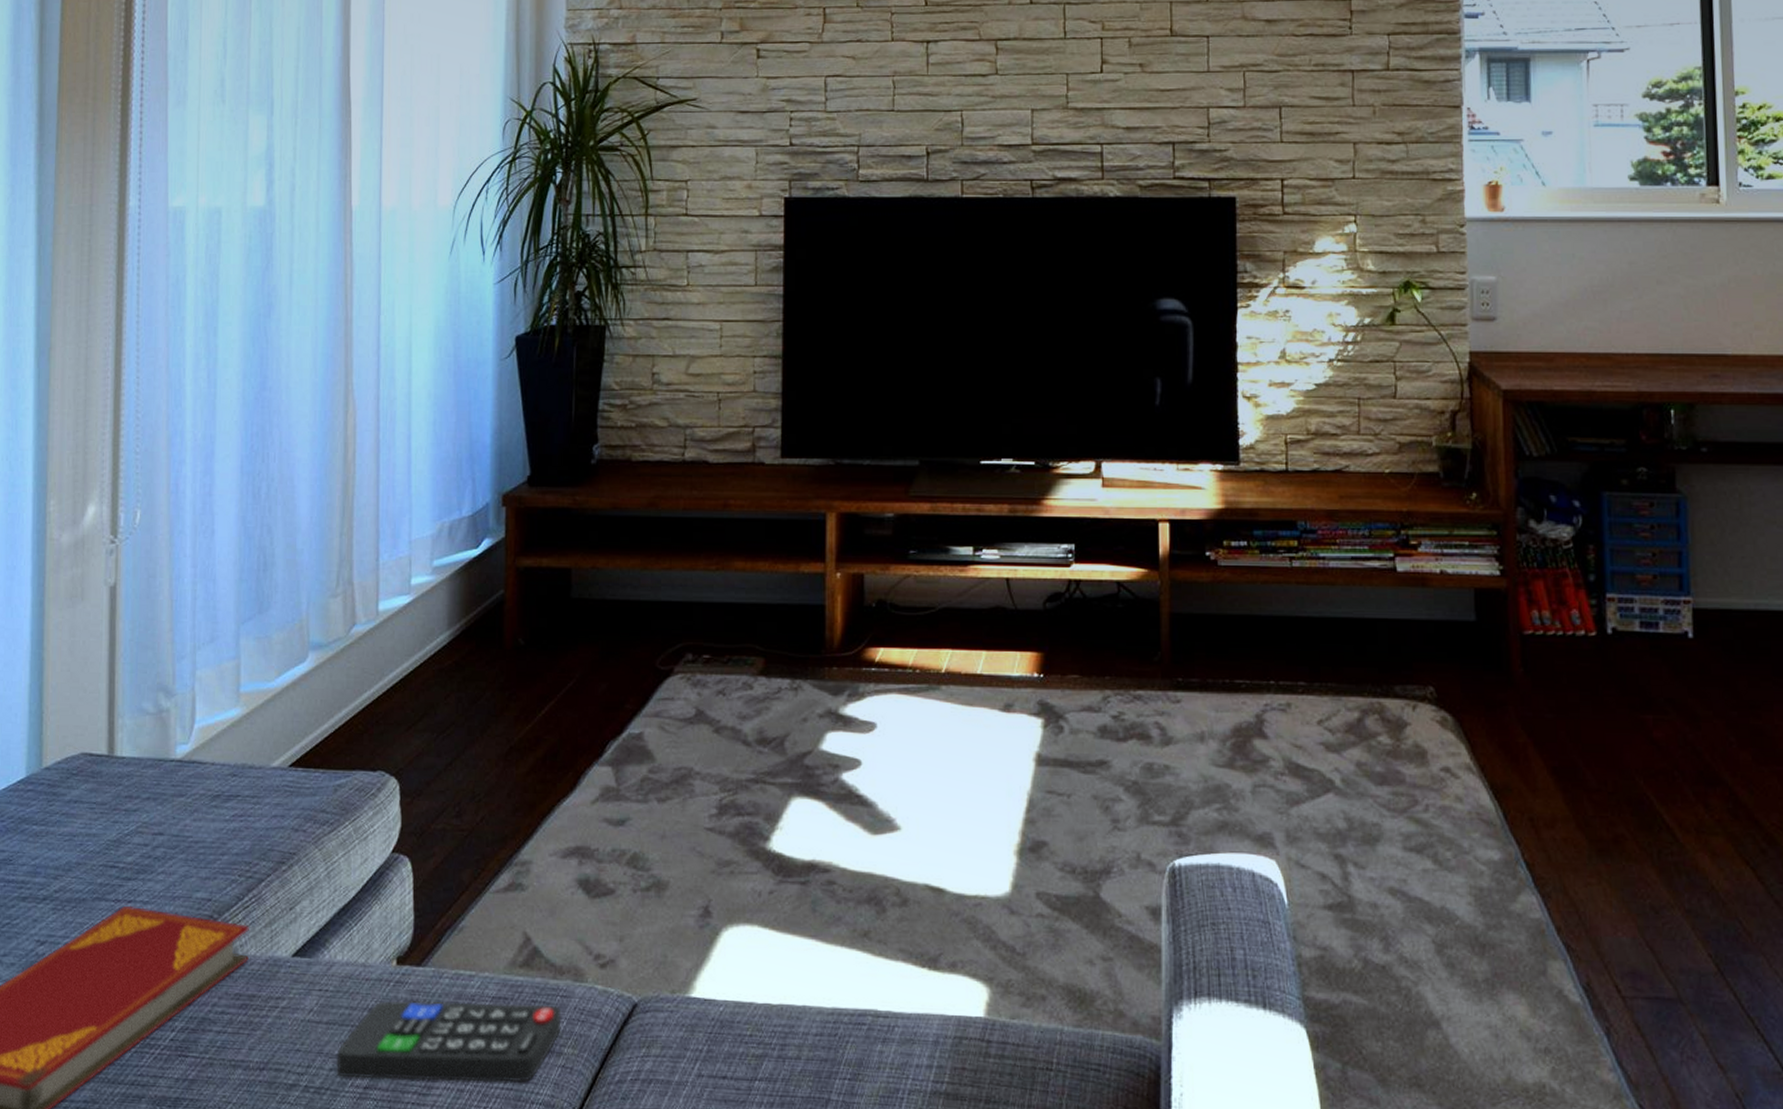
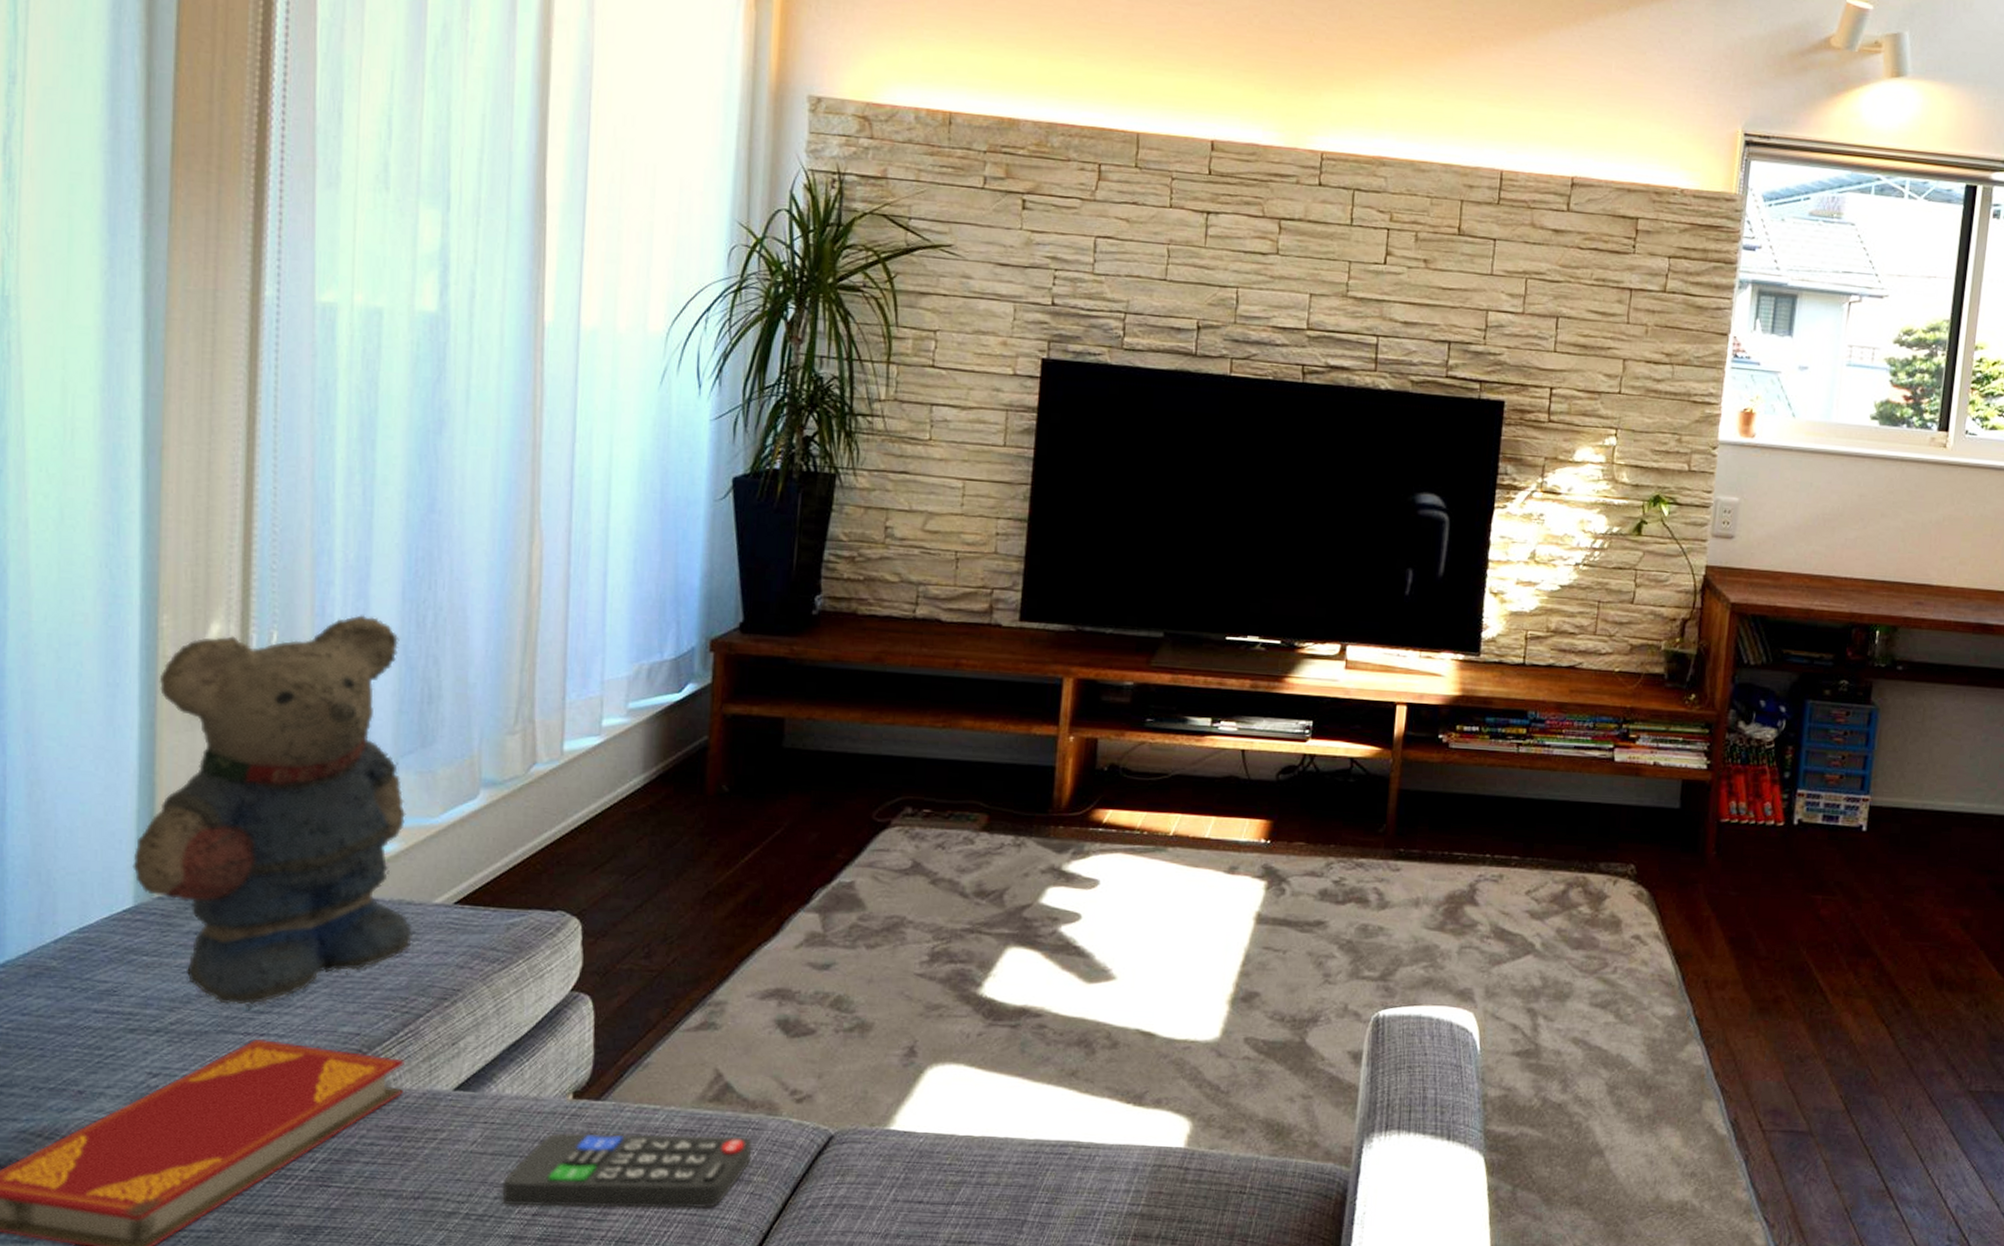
teddy bear: none [25,490,254,872] -> present [132,615,412,1005]

